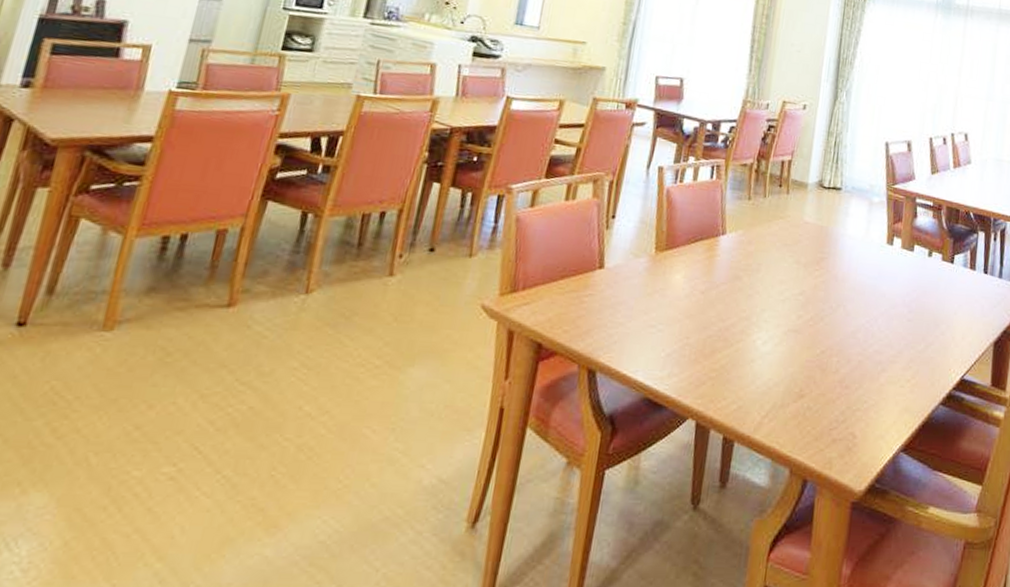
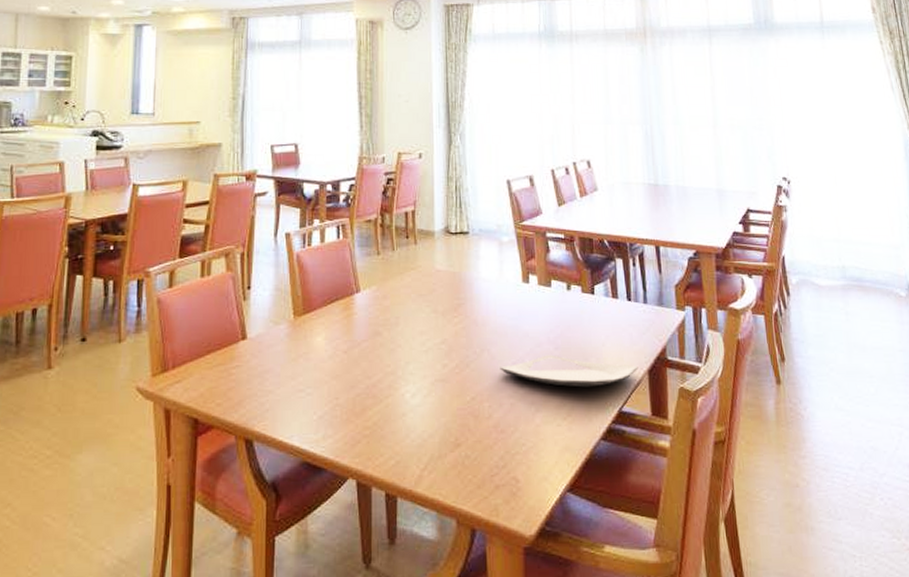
plate: none [853,317,985,353] -> present [500,355,639,388]

